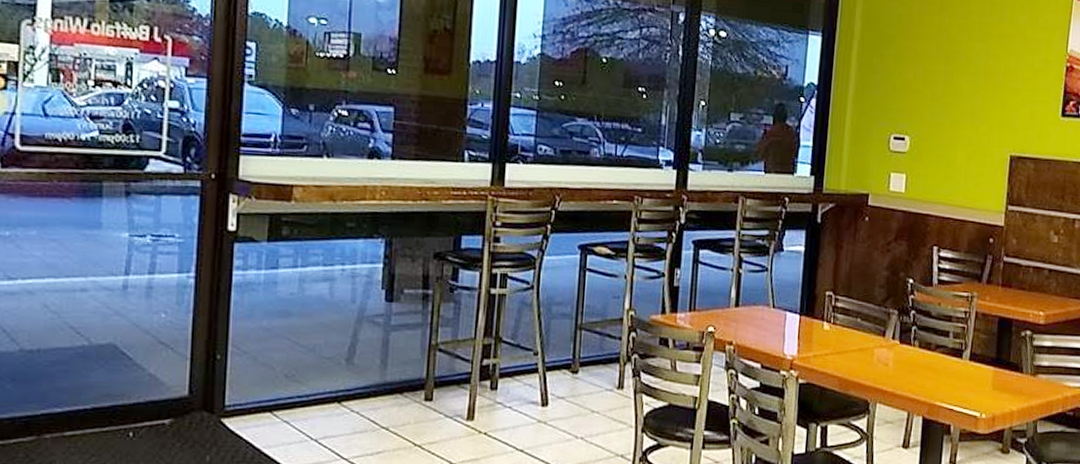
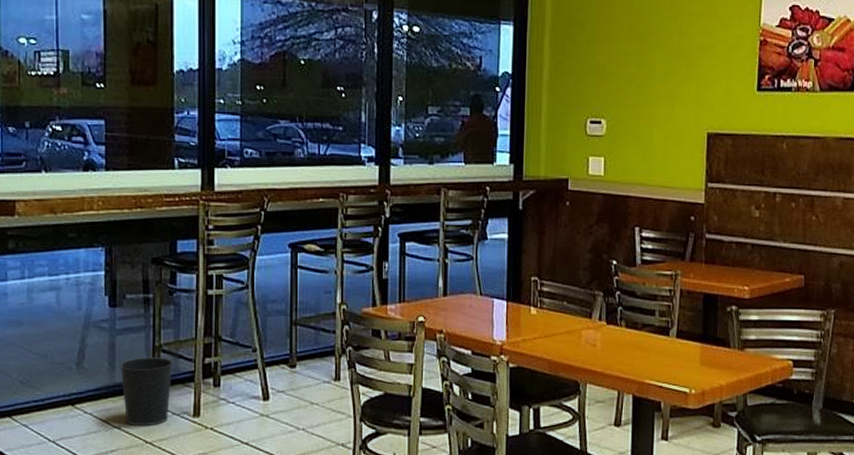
wastebasket: none [392,355,450,429] -> present [119,356,174,427]

